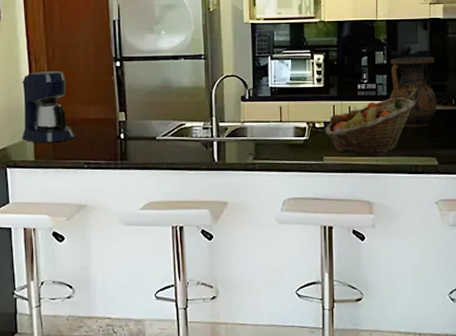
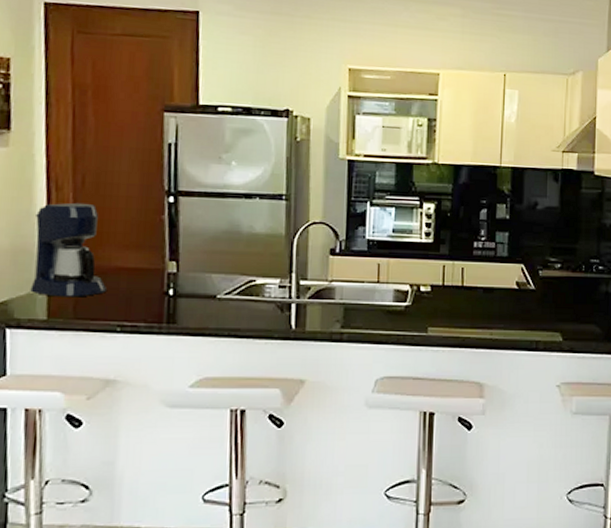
fruit basket: present [325,97,416,155] -> none [431,260,541,327]
vase: present [389,57,437,127] -> none [510,212,565,296]

